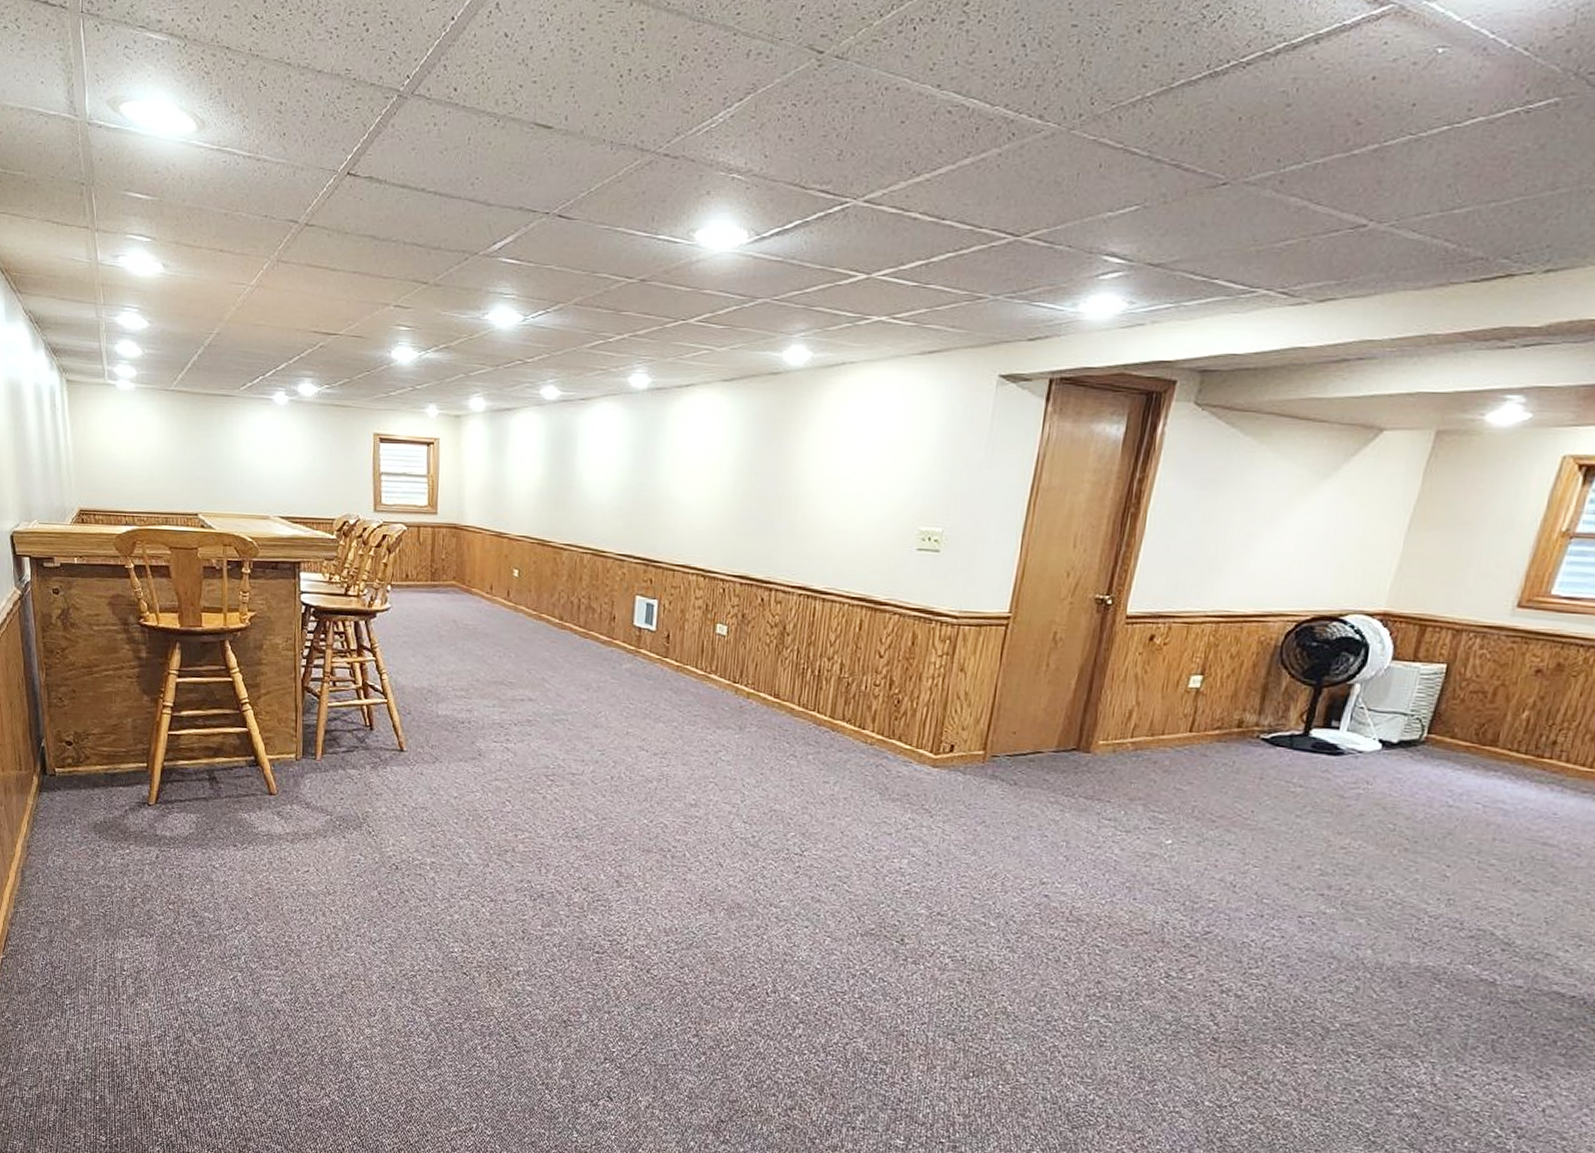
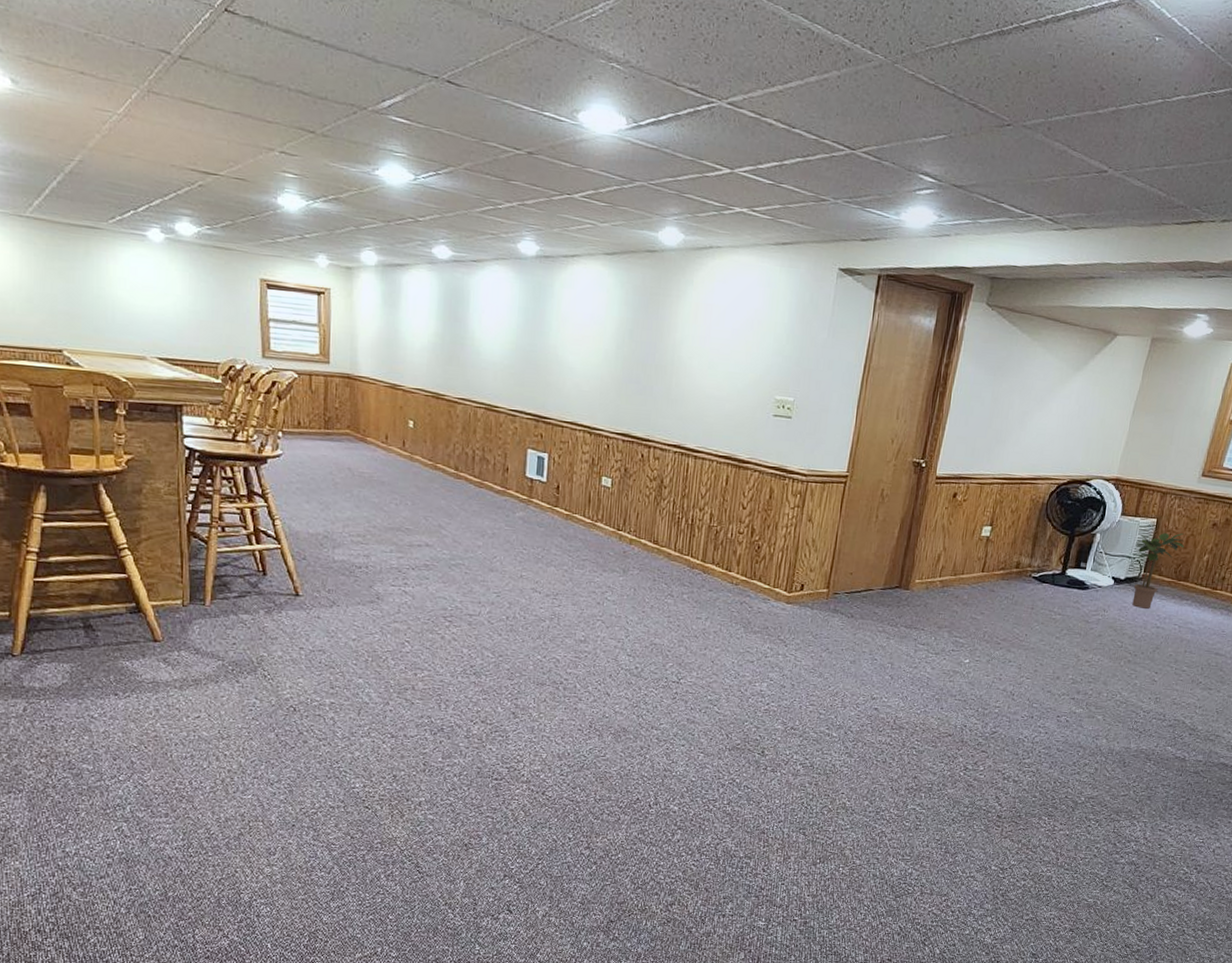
potted plant: none [1409,683,1491,783] -> present [1132,533,1185,610]

